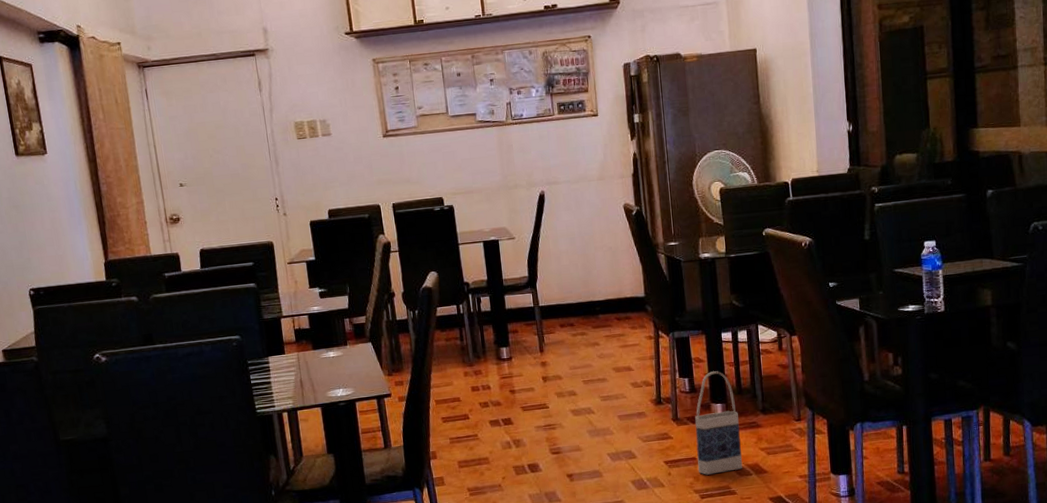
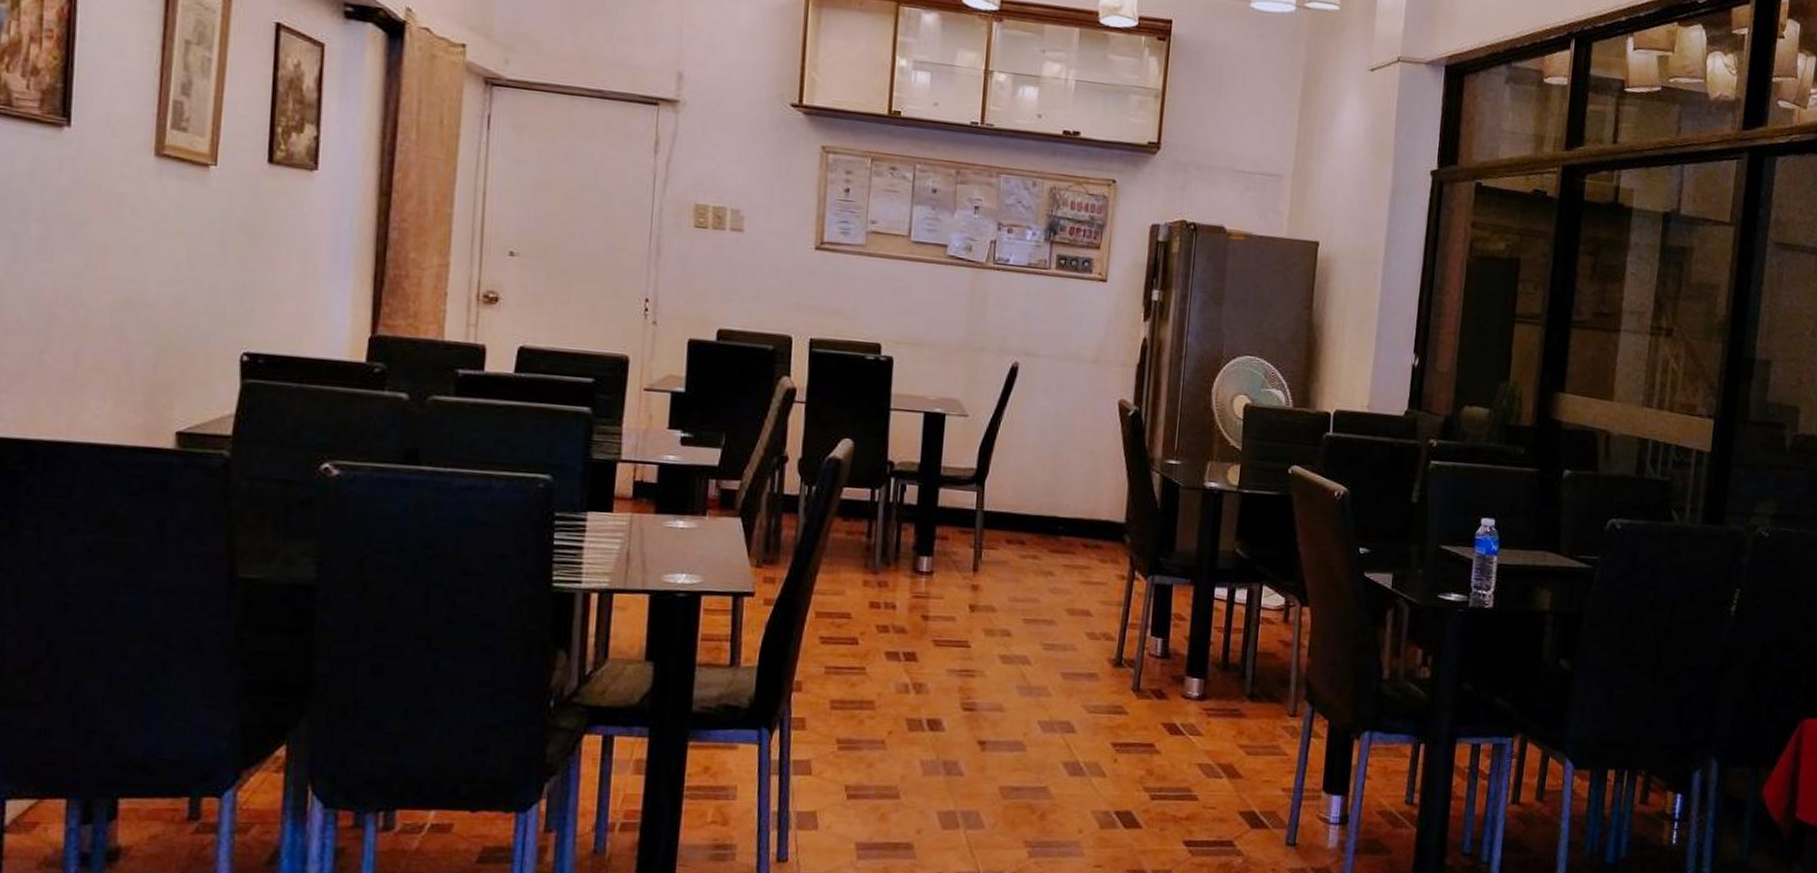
bag: present [695,371,742,475] -> none [1153,635,1218,770]

